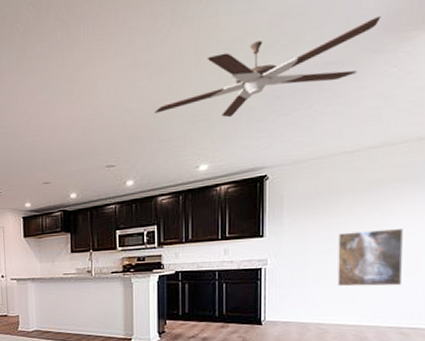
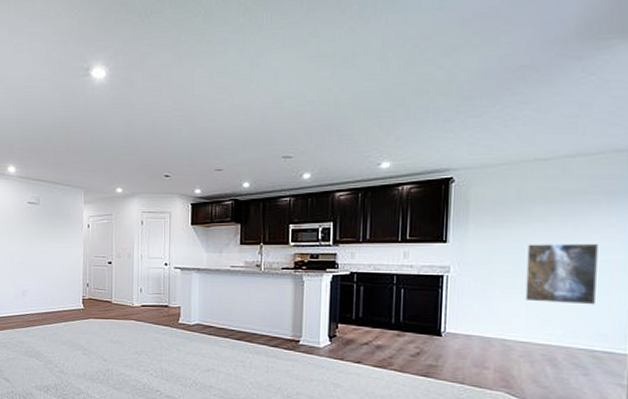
ceiling fan: present [154,15,381,118] -> none [336,21,579,116]

